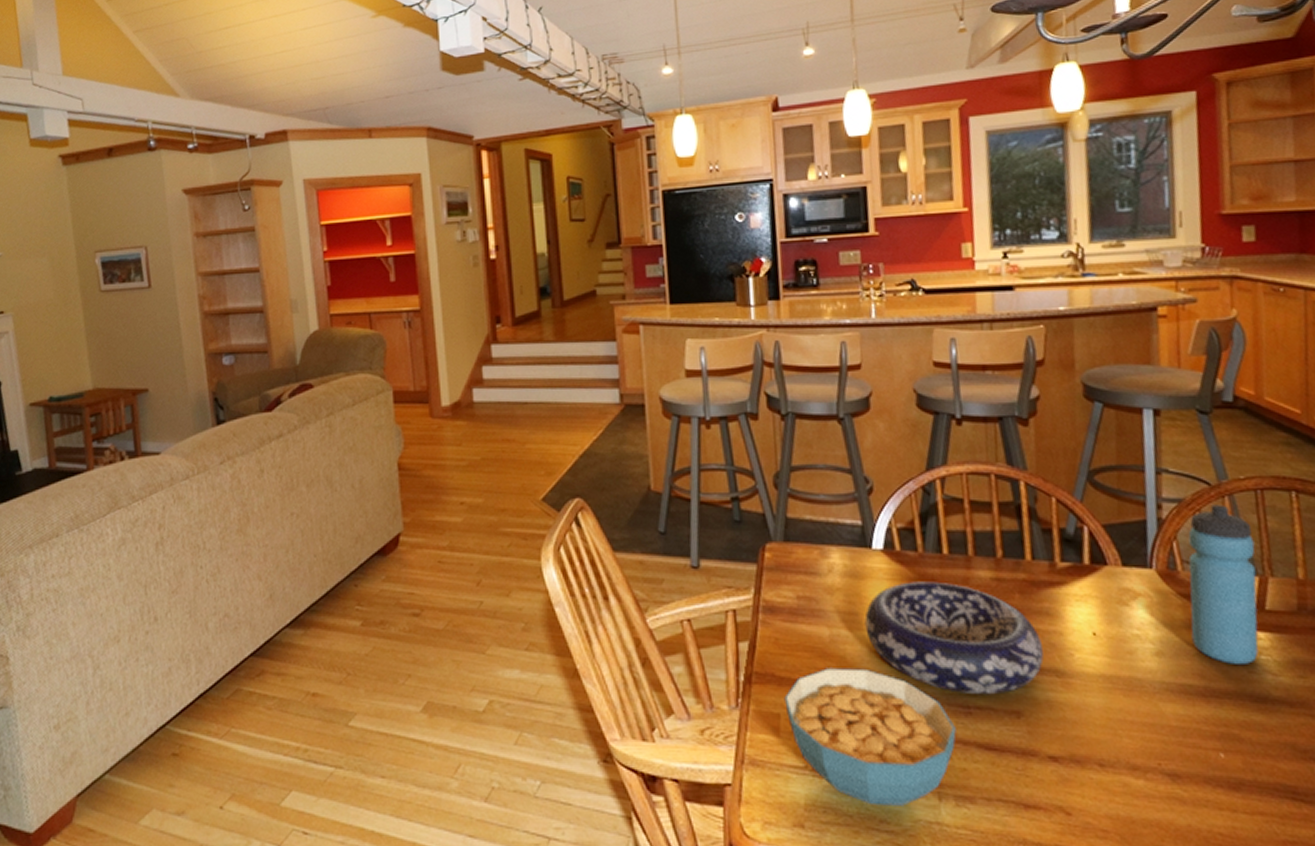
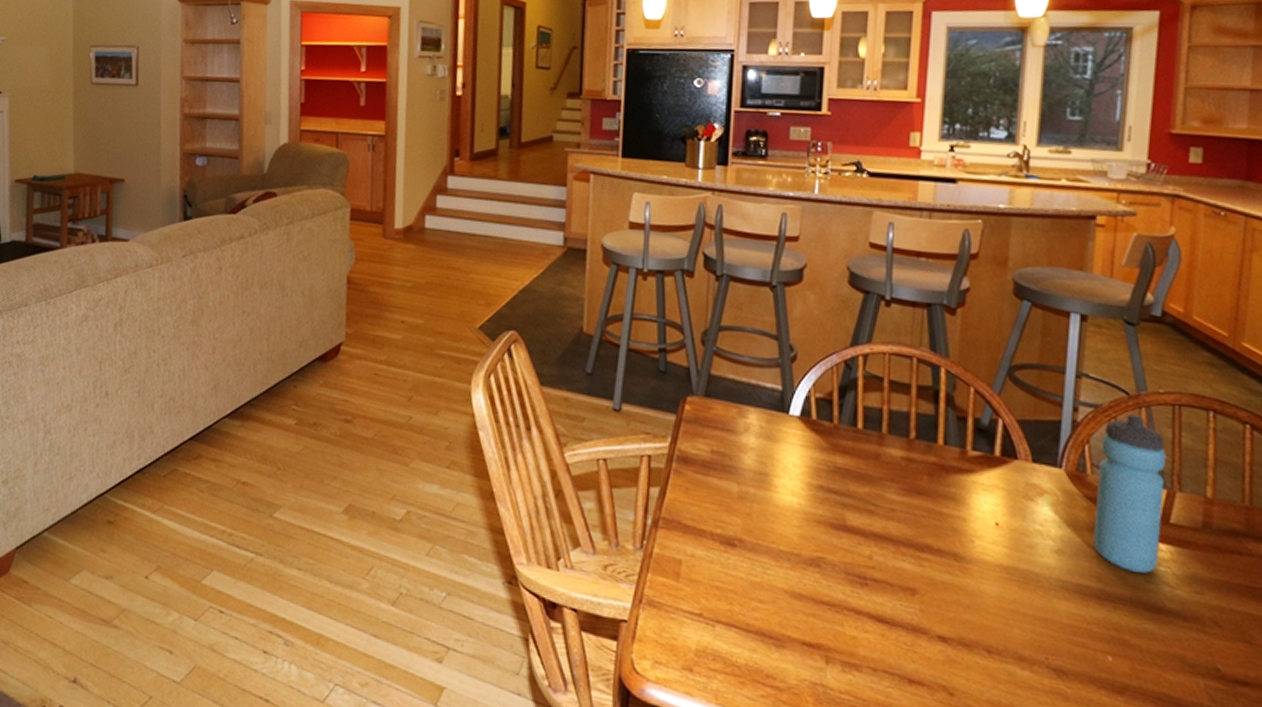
cereal bowl: present [784,668,956,806] -> none [687,522,850,665]
decorative bowl: present [864,581,1044,695] -> none [774,450,946,570]

